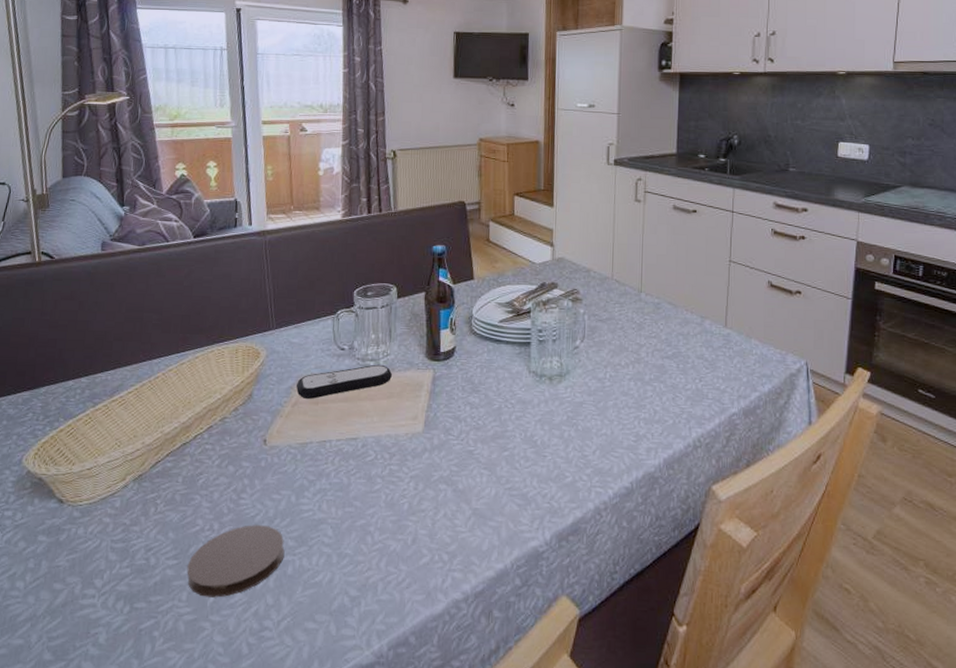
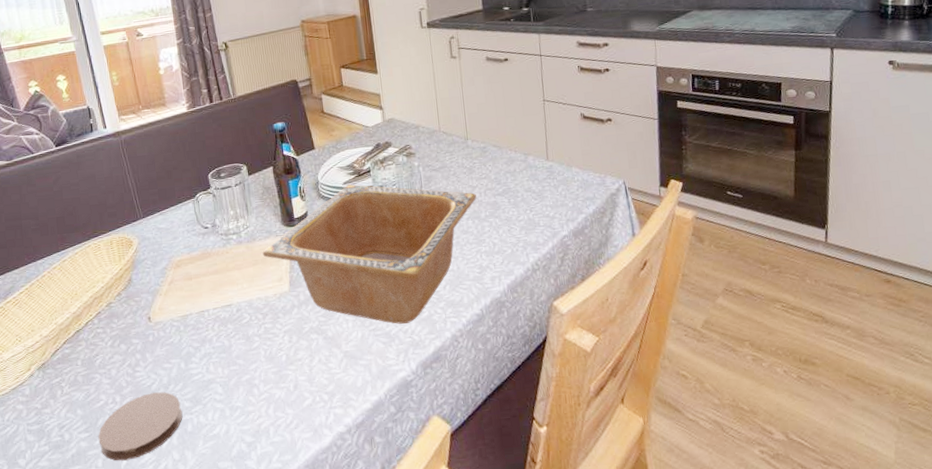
remote control: present [296,364,393,400] -> none [170,236,255,277]
serving bowl: none [399,323,643,487] -> present [262,184,477,324]

